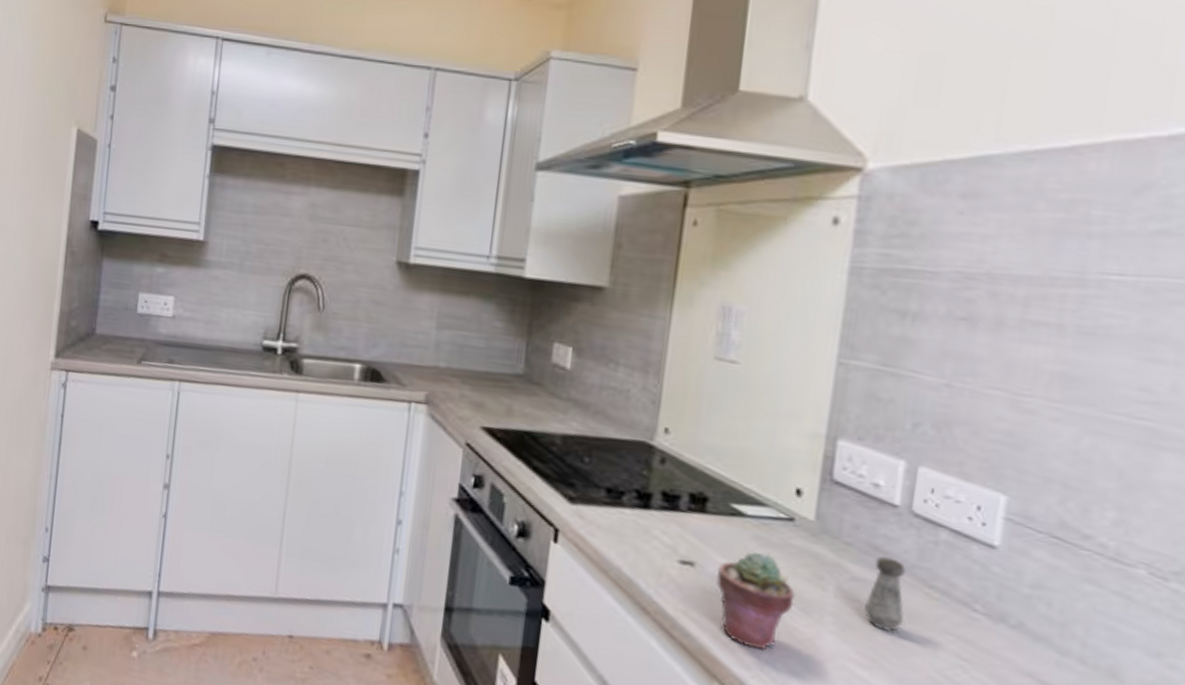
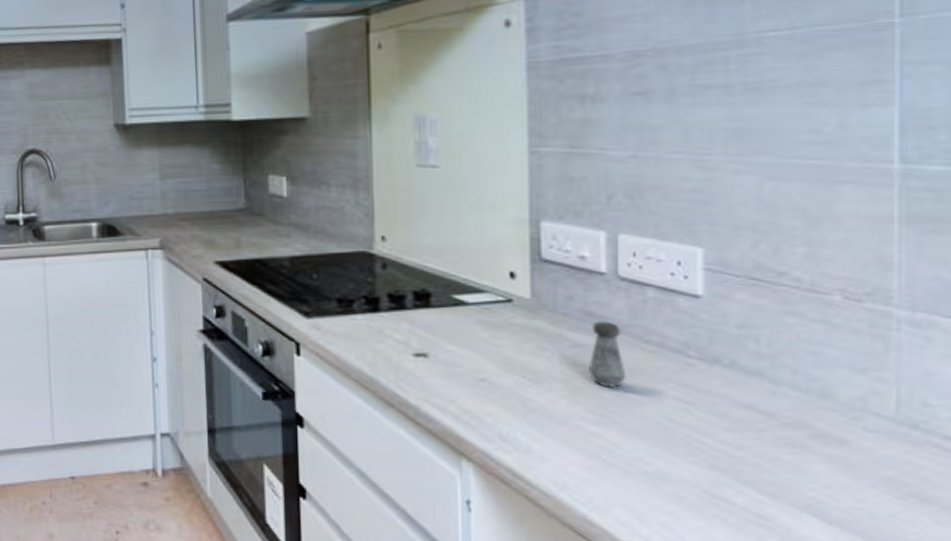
potted succulent: present [716,552,797,651] -> none [449,335,525,423]

